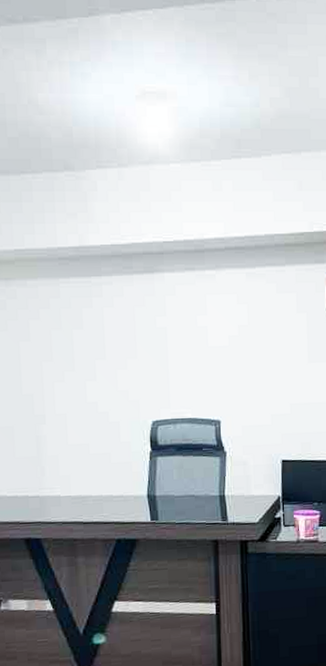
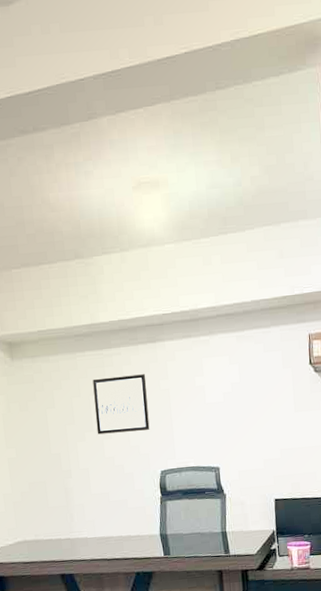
wall art: none [77,308,142,375] -> present [93,374,150,435]

